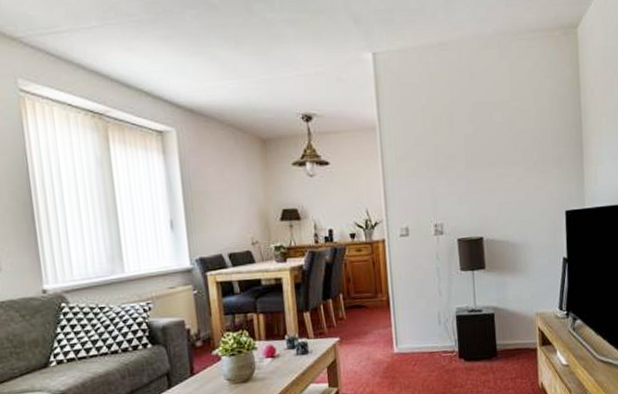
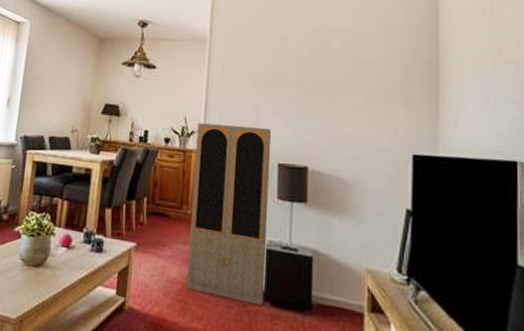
cabinet: none [380,207,458,366] -> present [186,123,272,306]

